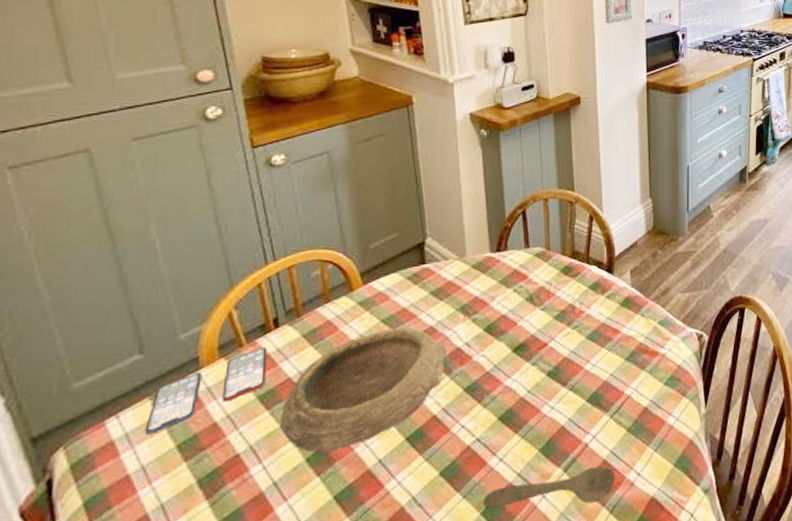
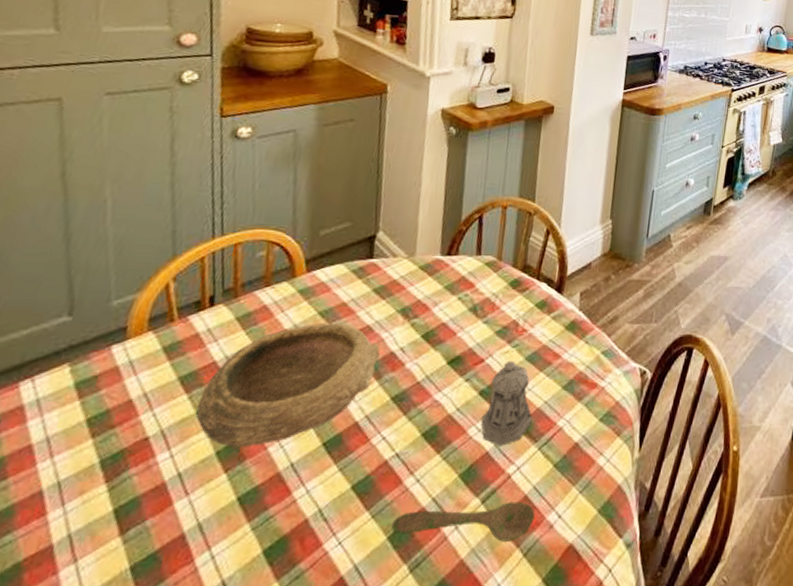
smartphone: present [145,347,267,435] -> none [57,325,198,403]
pepper shaker: none [553,341,601,420] -> present [481,360,532,446]

